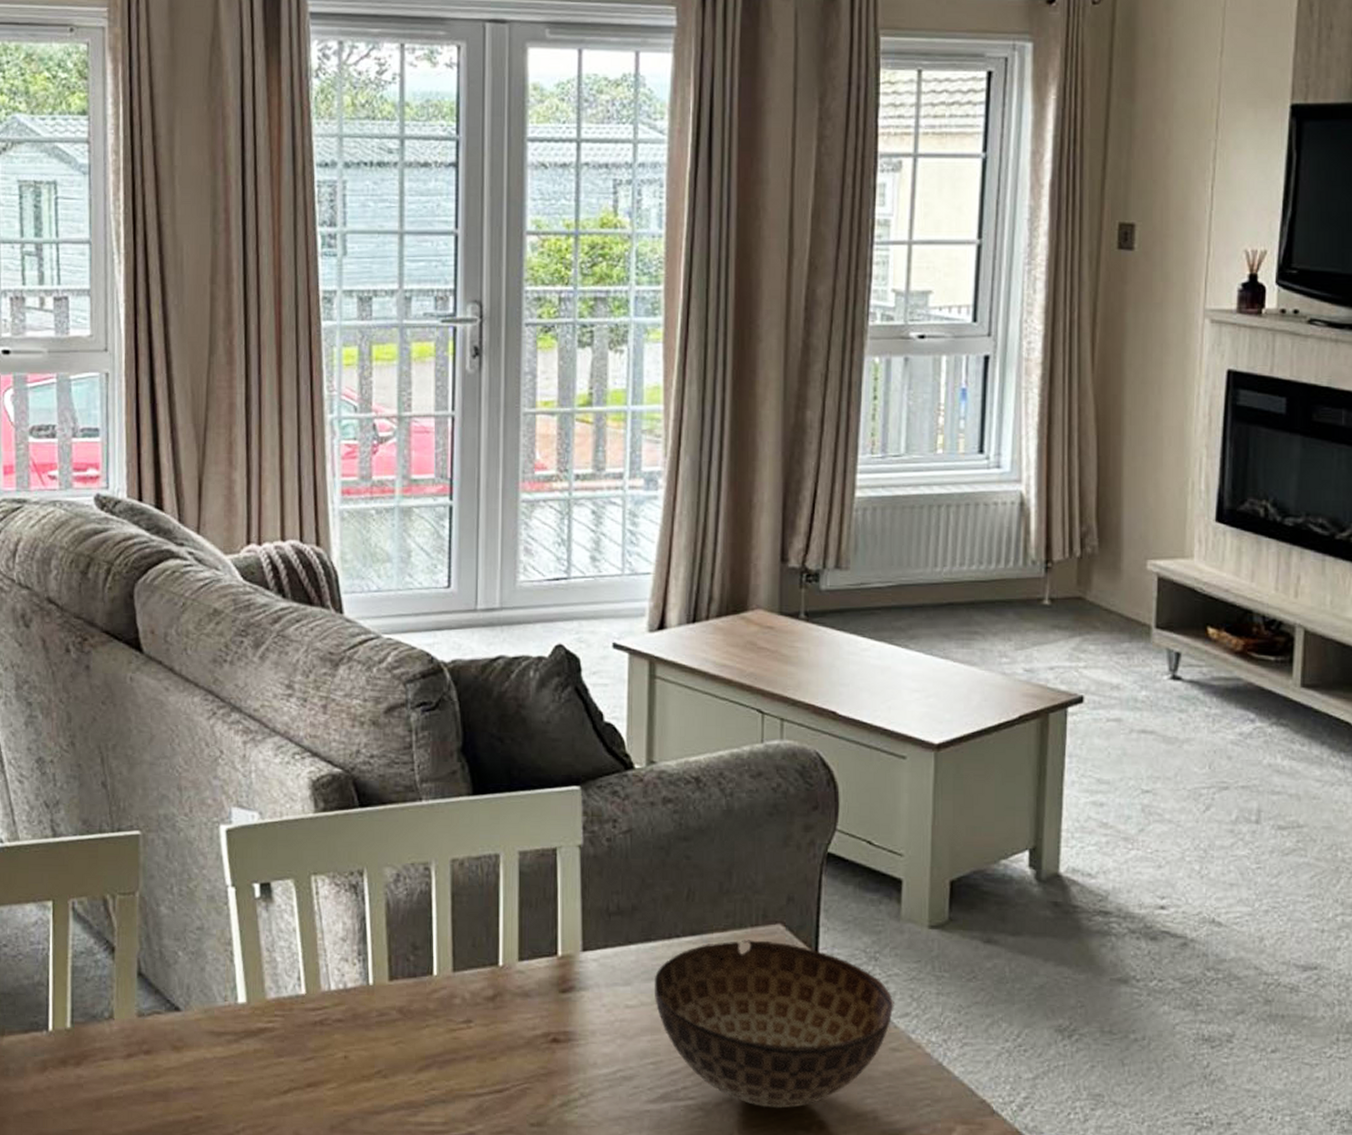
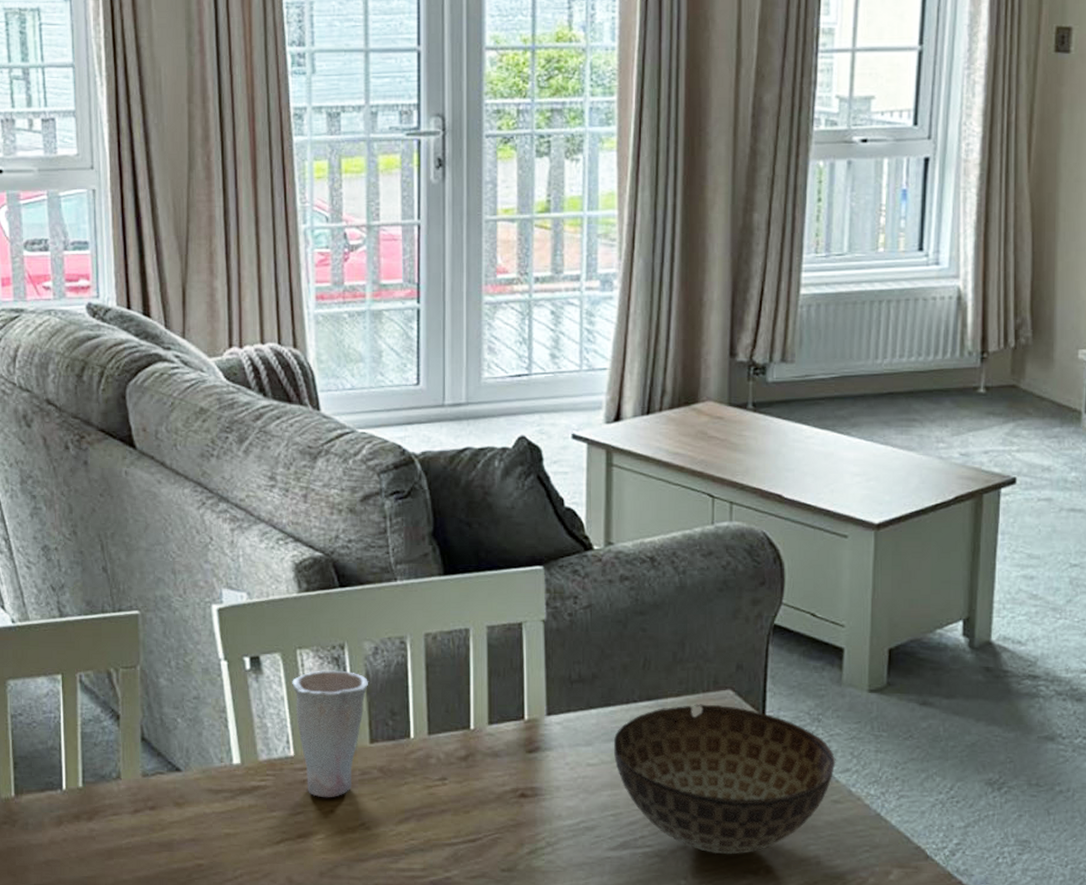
cup: none [305,898,388,1042] -> present [292,670,368,798]

